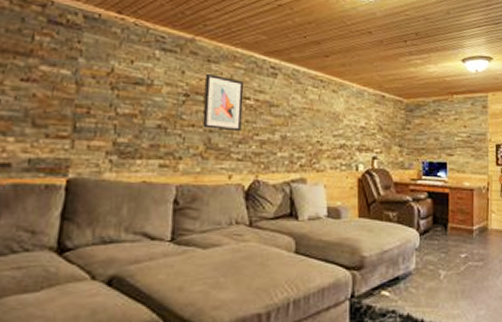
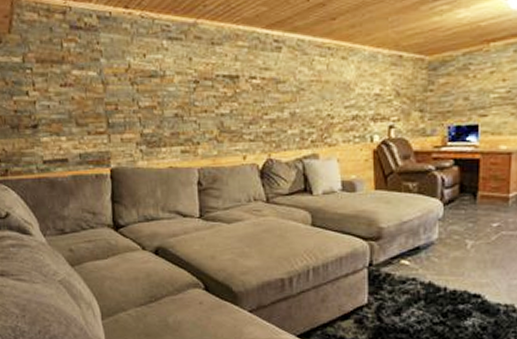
wall art: present [202,73,244,132] -> none [210,56,251,113]

